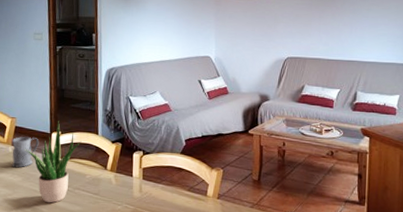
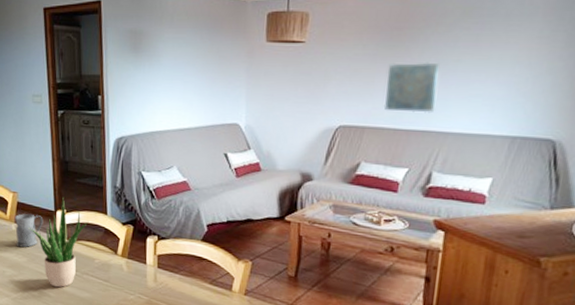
wall art: none [319,10,356,48] -> present [383,62,439,113]

